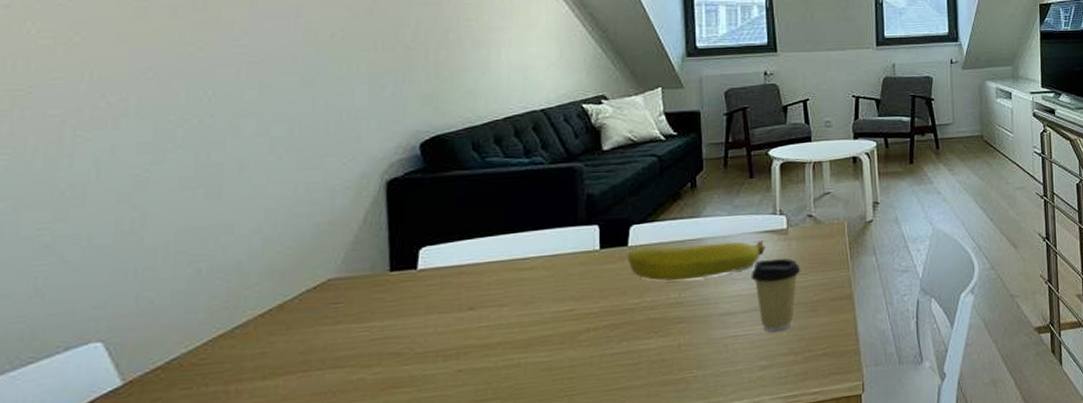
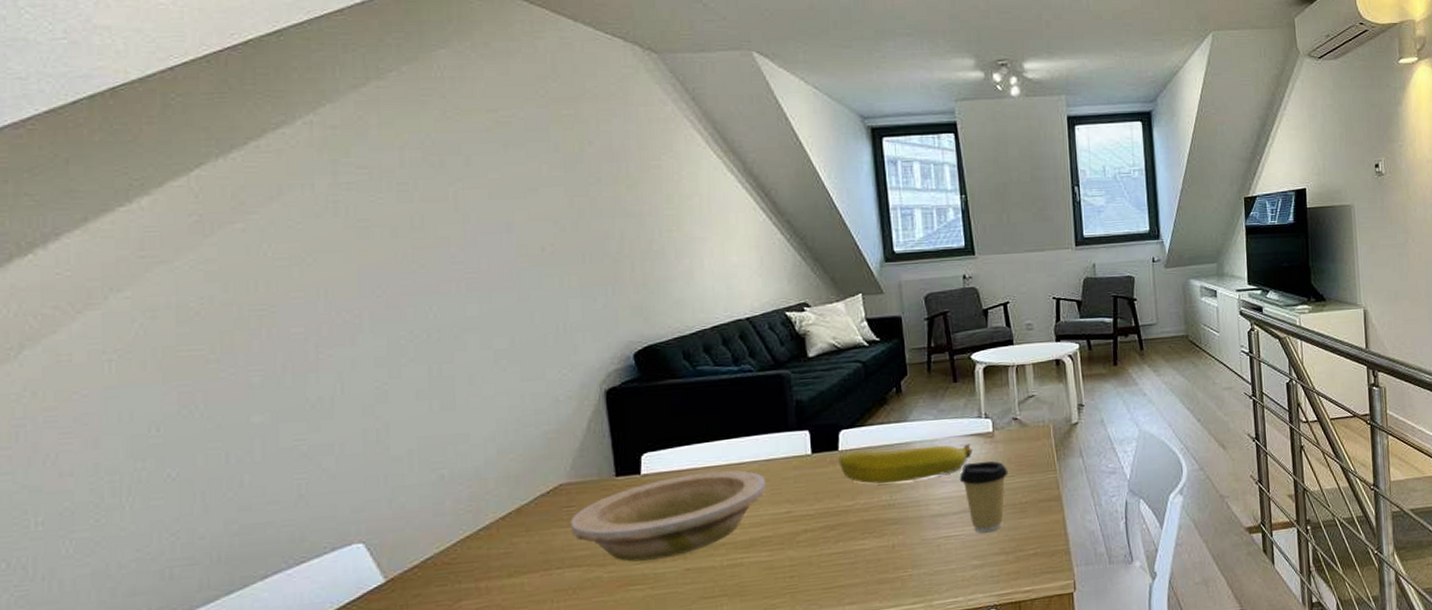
bowl: none [335,266,550,362] -> present [570,470,766,562]

